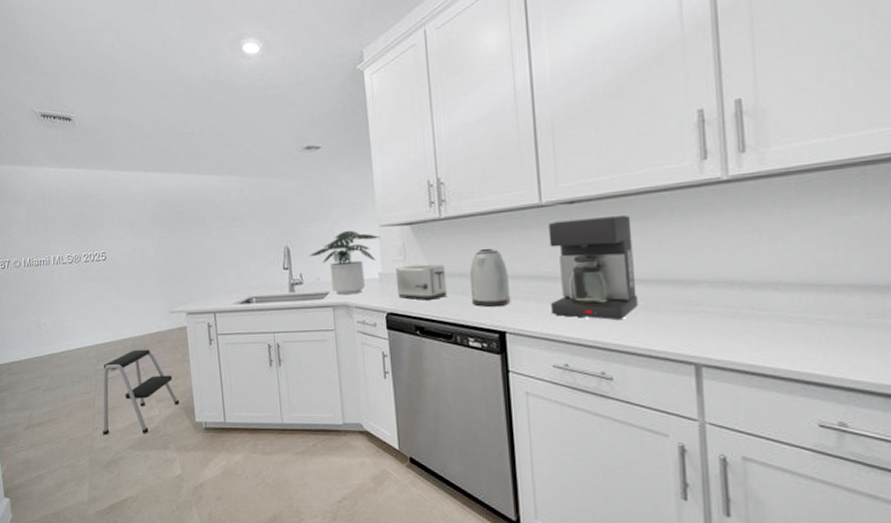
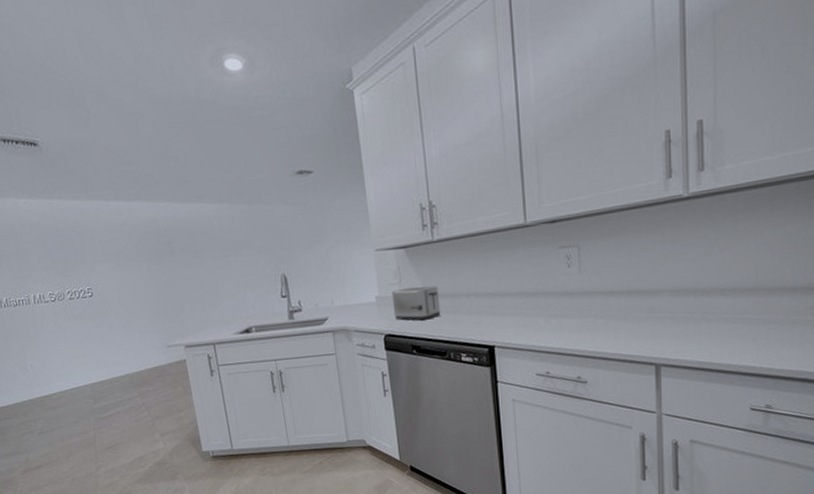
step stool: present [102,349,180,435] -> none [100,384,185,472]
potted plant: present [309,230,381,295] -> none [306,255,377,320]
kettle: present [469,248,511,307] -> none [461,268,499,324]
coffee maker: present [548,215,639,321] -> none [532,232,610,330]

